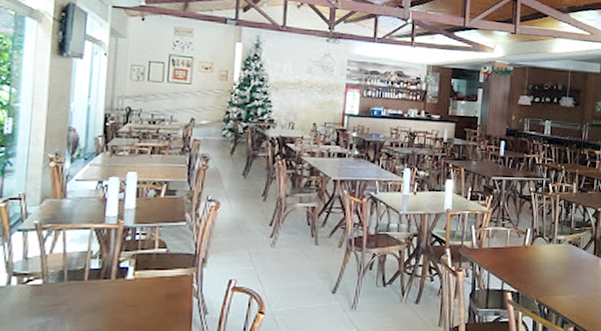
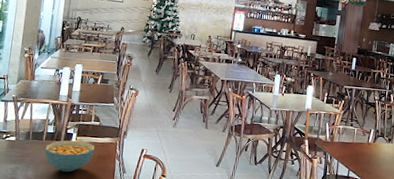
cereal bowl: none [89,276,162,321] -> present [45,140,95,173]

